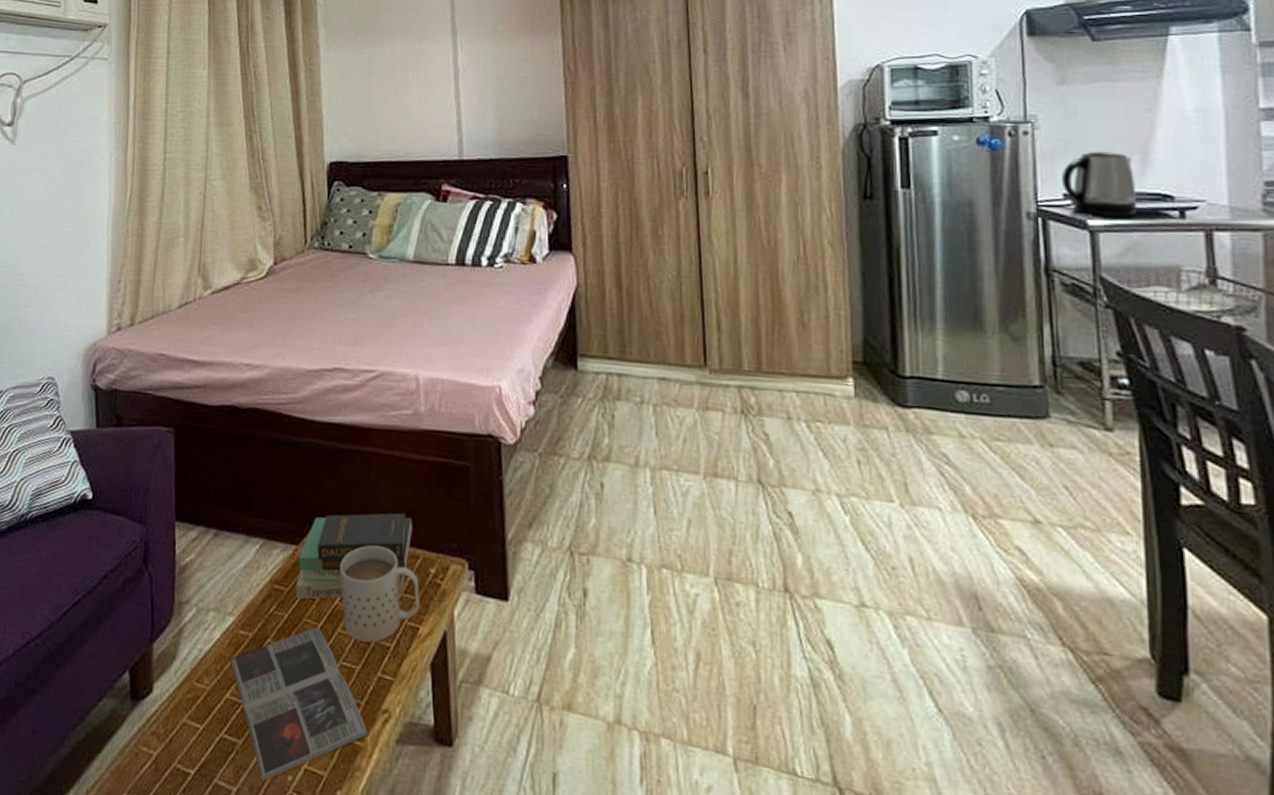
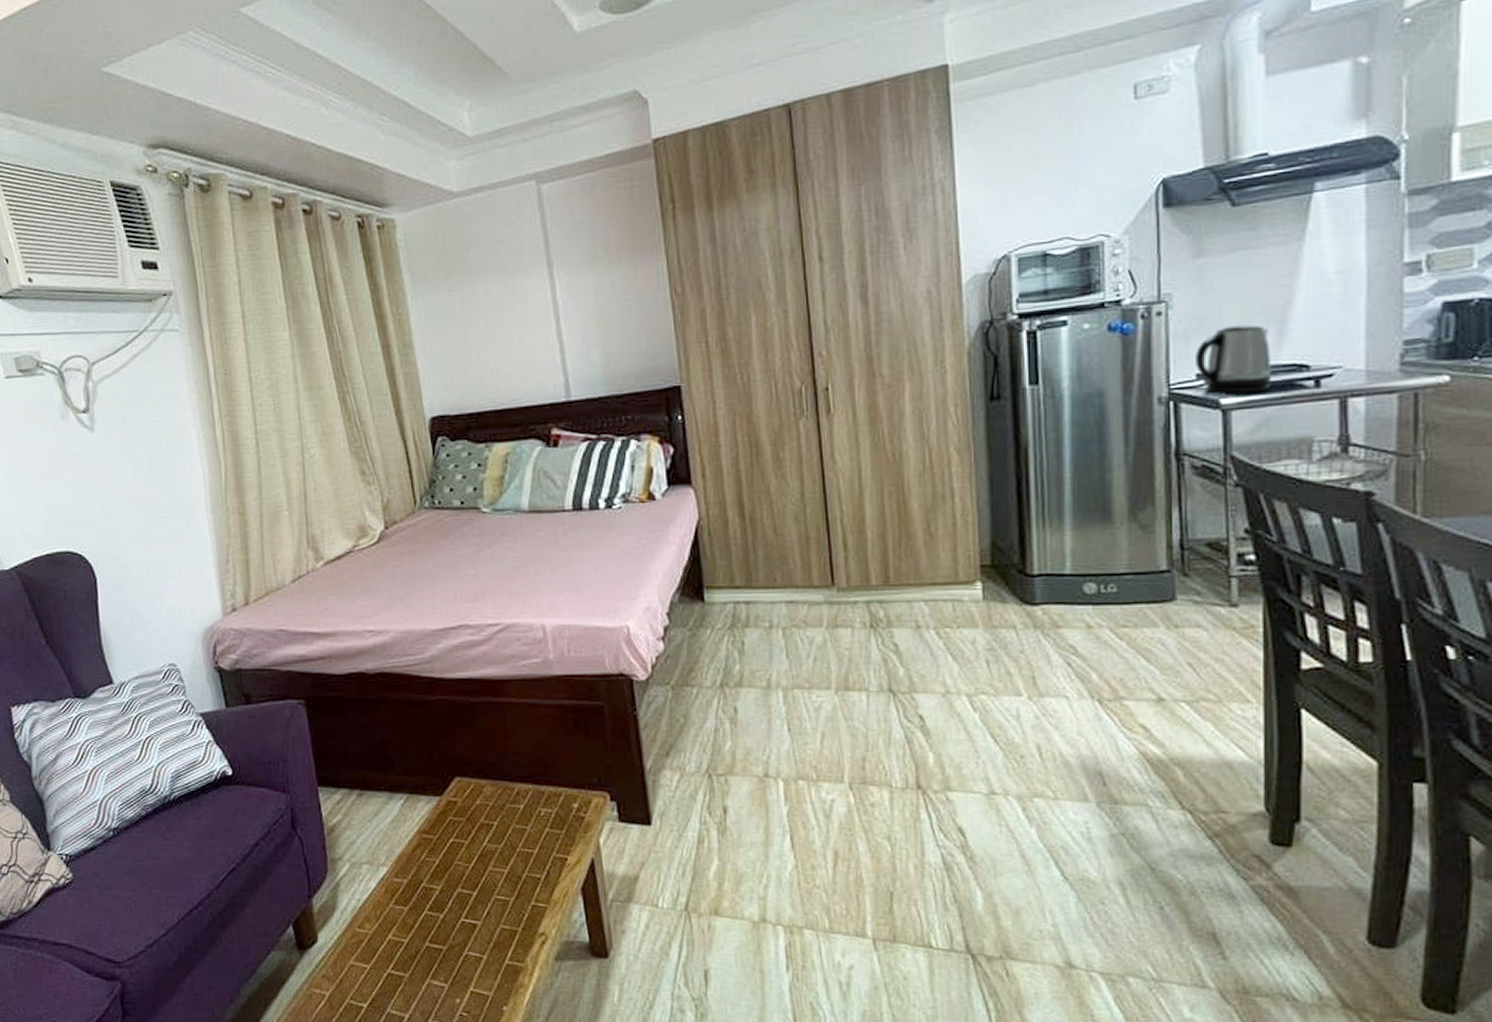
magazine: present [230,627,369,782] -> none [388,868,528,1007]
books: present [295,512,413,600] -> none [443,756,553,845]
mug: present [339,545,420,643] -> none [484,788,566,876]

